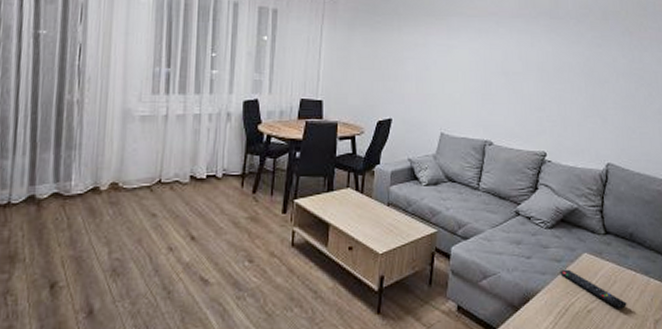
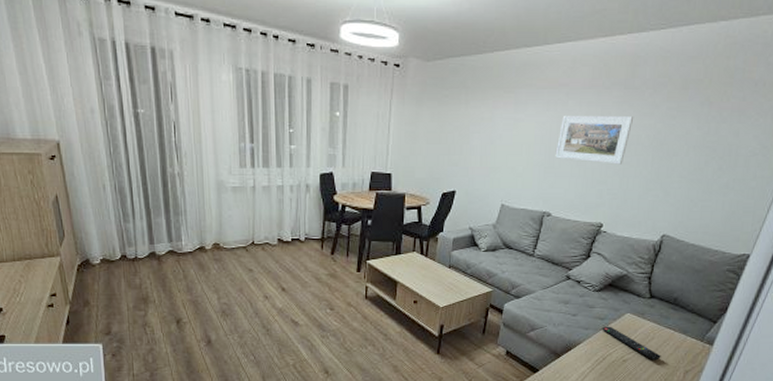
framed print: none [491,42,563,91] -> present [555,115,634,164]

